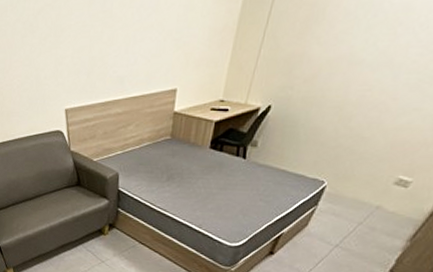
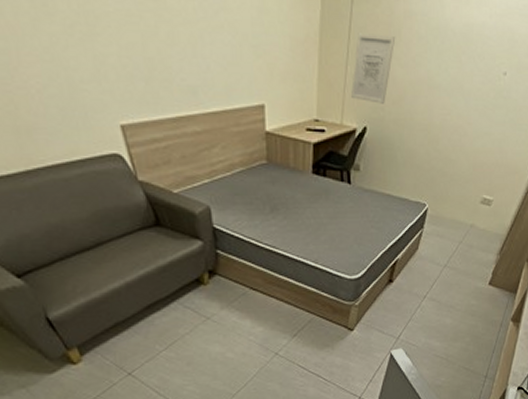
wall art: none [260,15,317,83] -> present [351,33,395,104]

